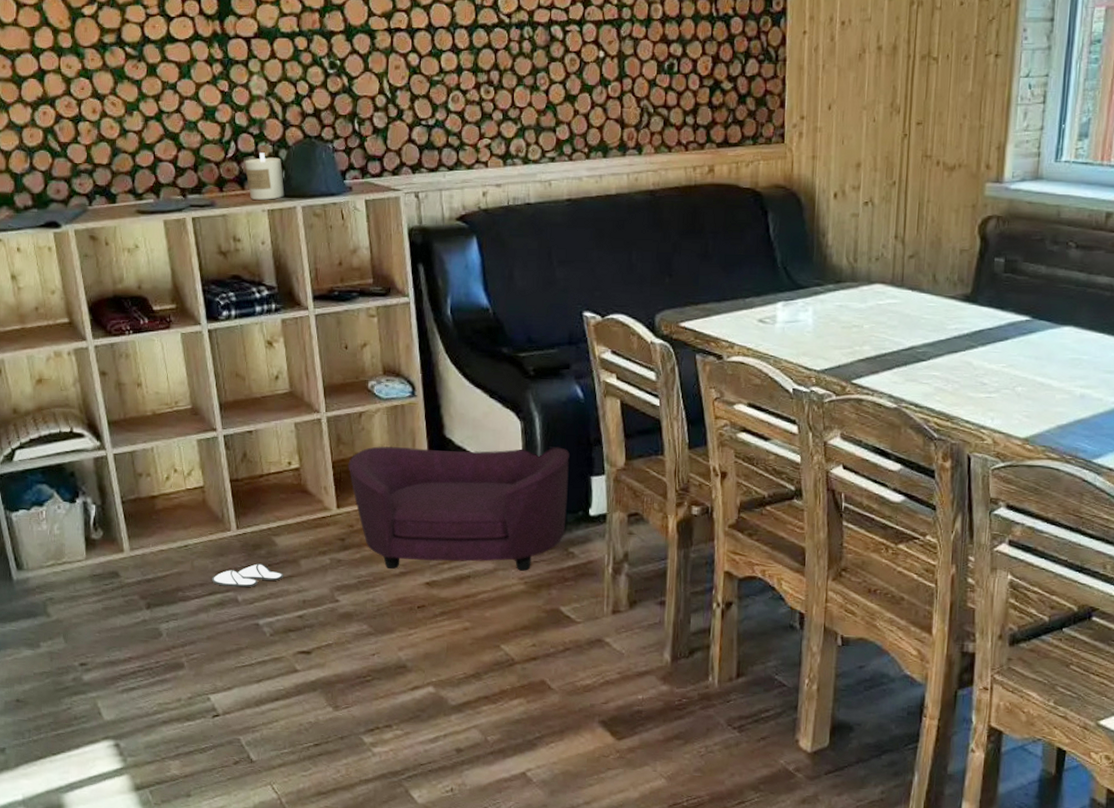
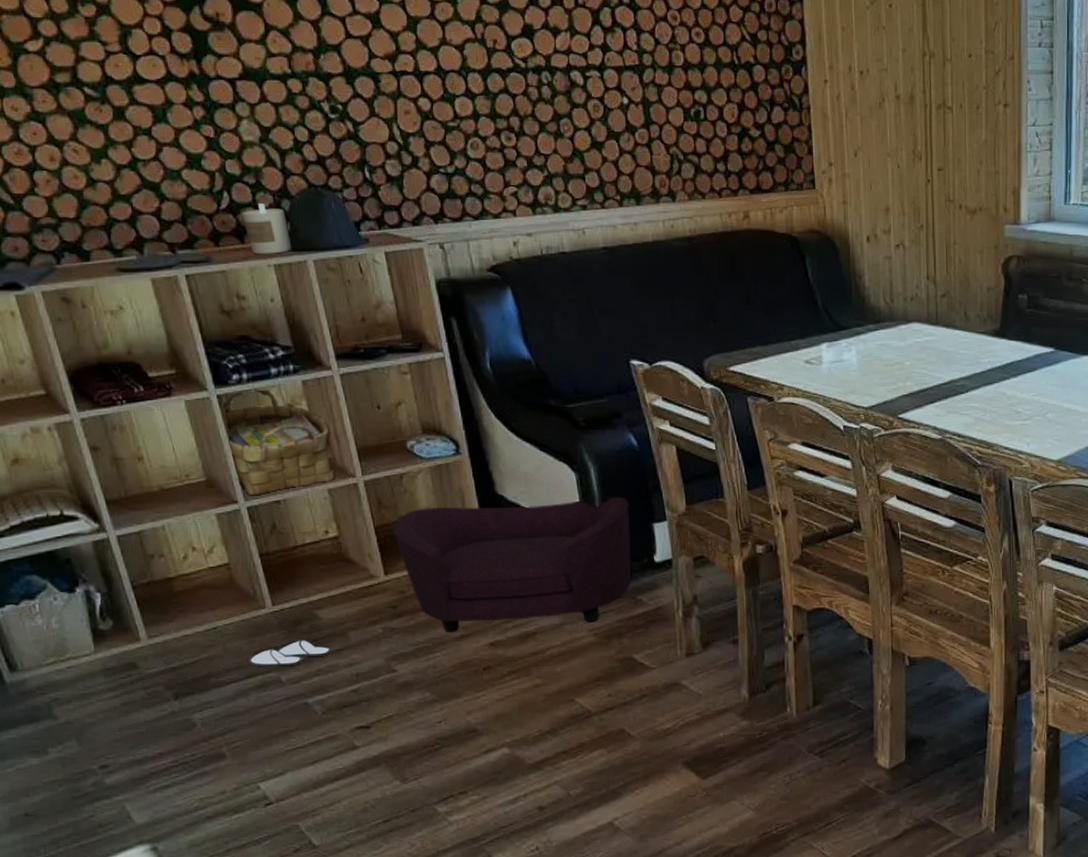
woven basket: none [212,325,302,425] -> present [223,388,335,496]

